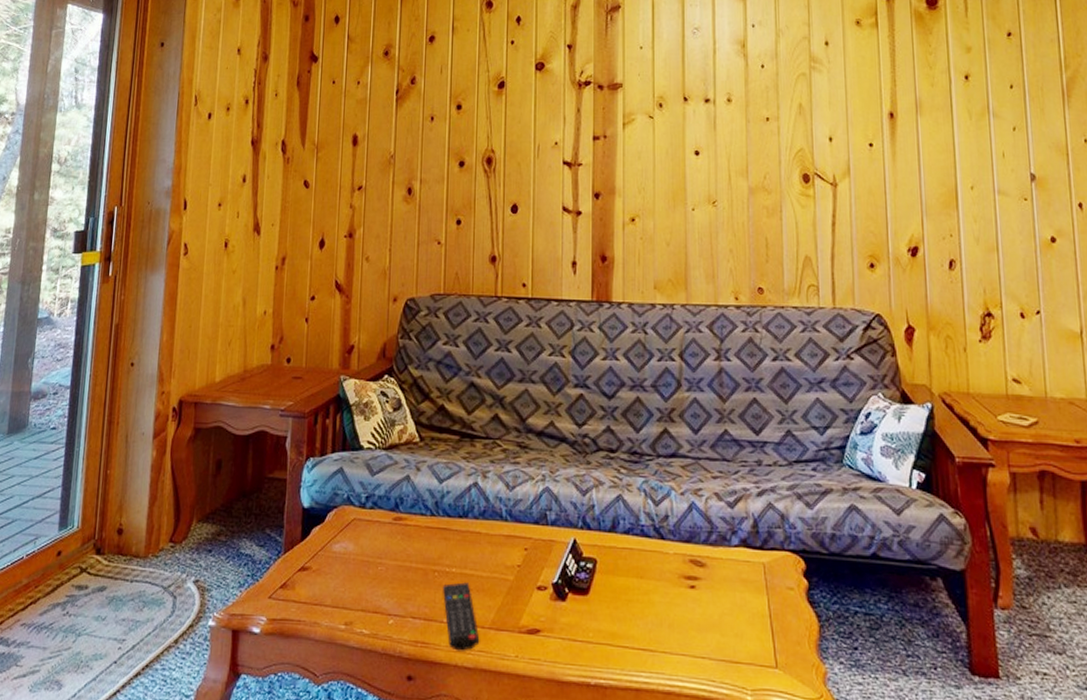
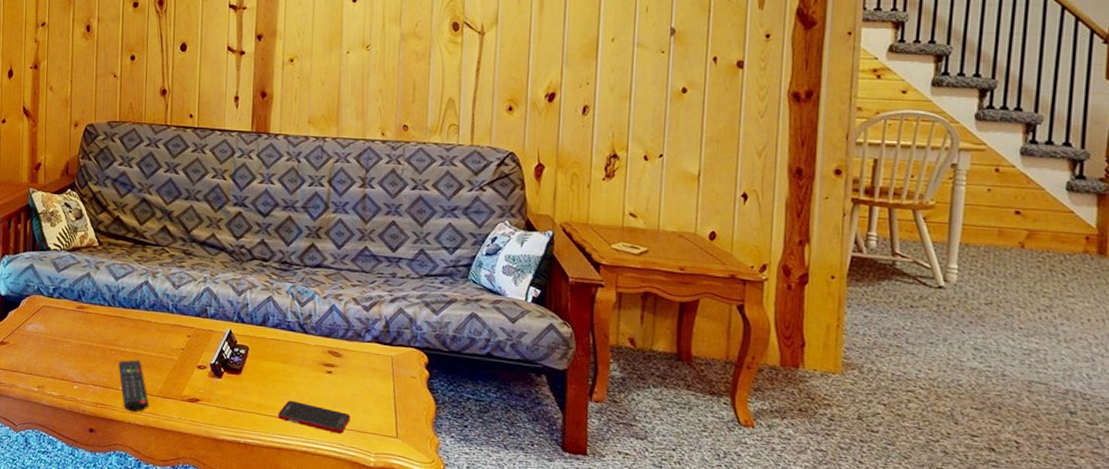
cell phone: none [635,626,720,667] -> present [278,401,351,435]

